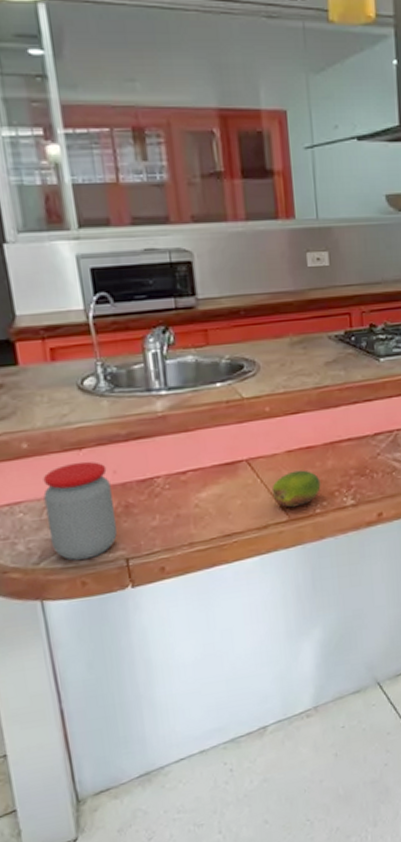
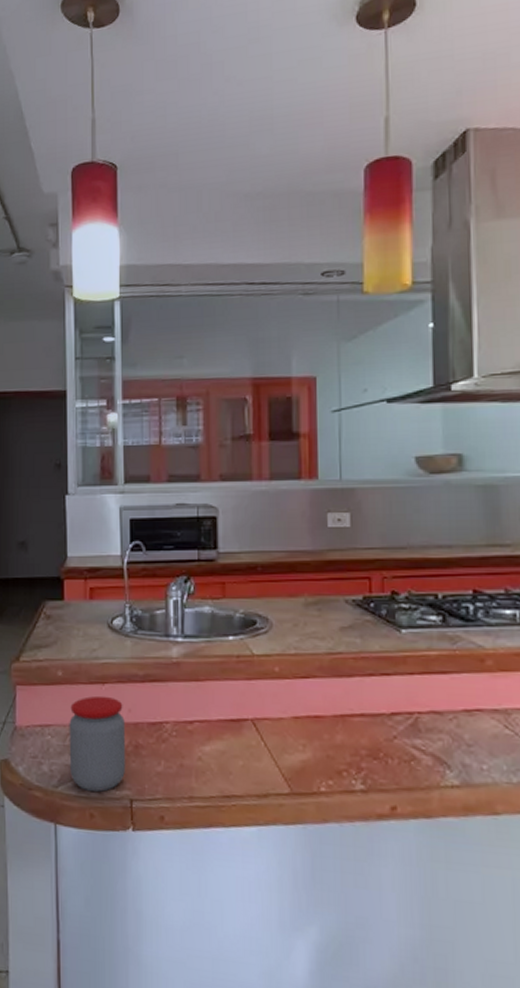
fruit: present [272,470,321,508] -> none [275,739,328,781]

